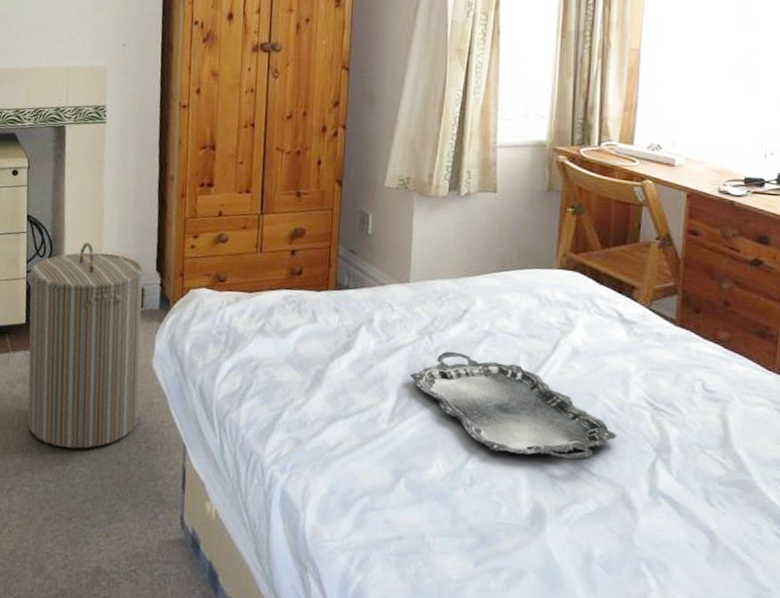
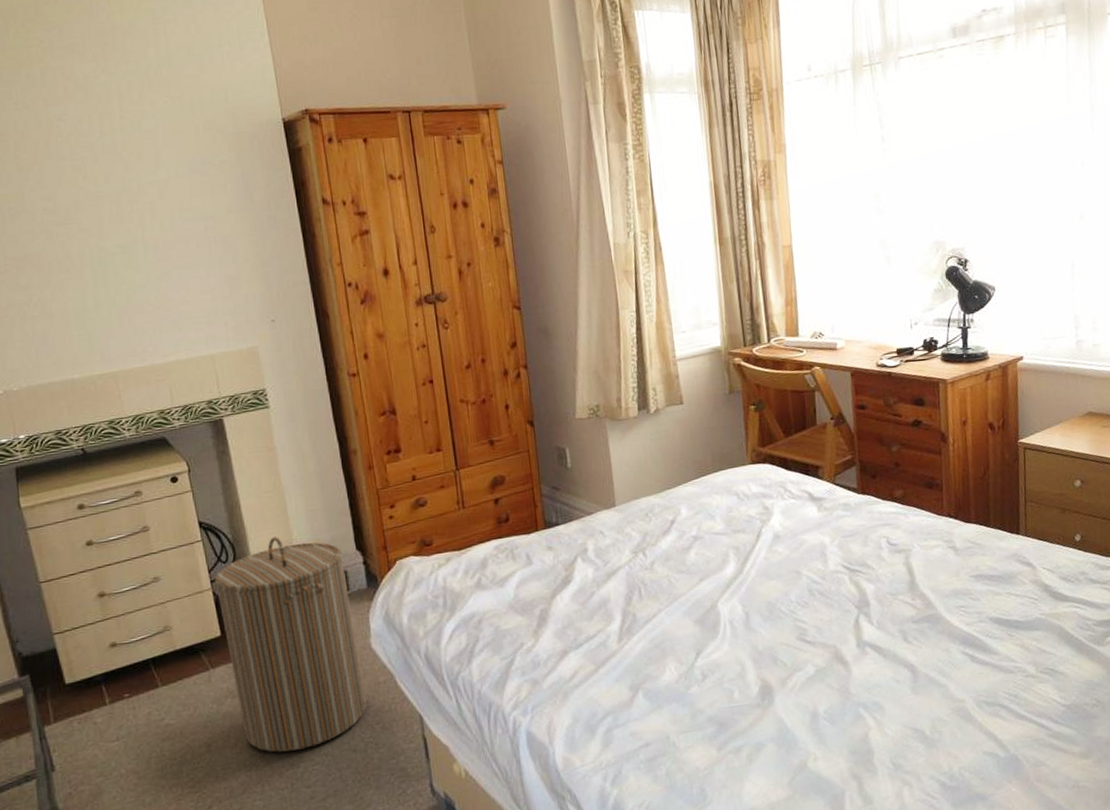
serving tray: present [409,351,617,461] -> none [630,560,823,645]

